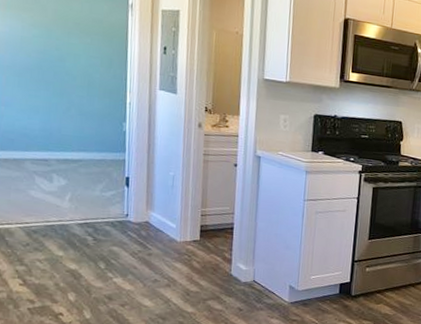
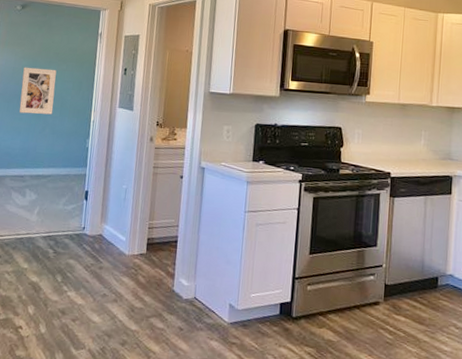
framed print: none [34,36,79,94] -> present [19,67,57,115]

